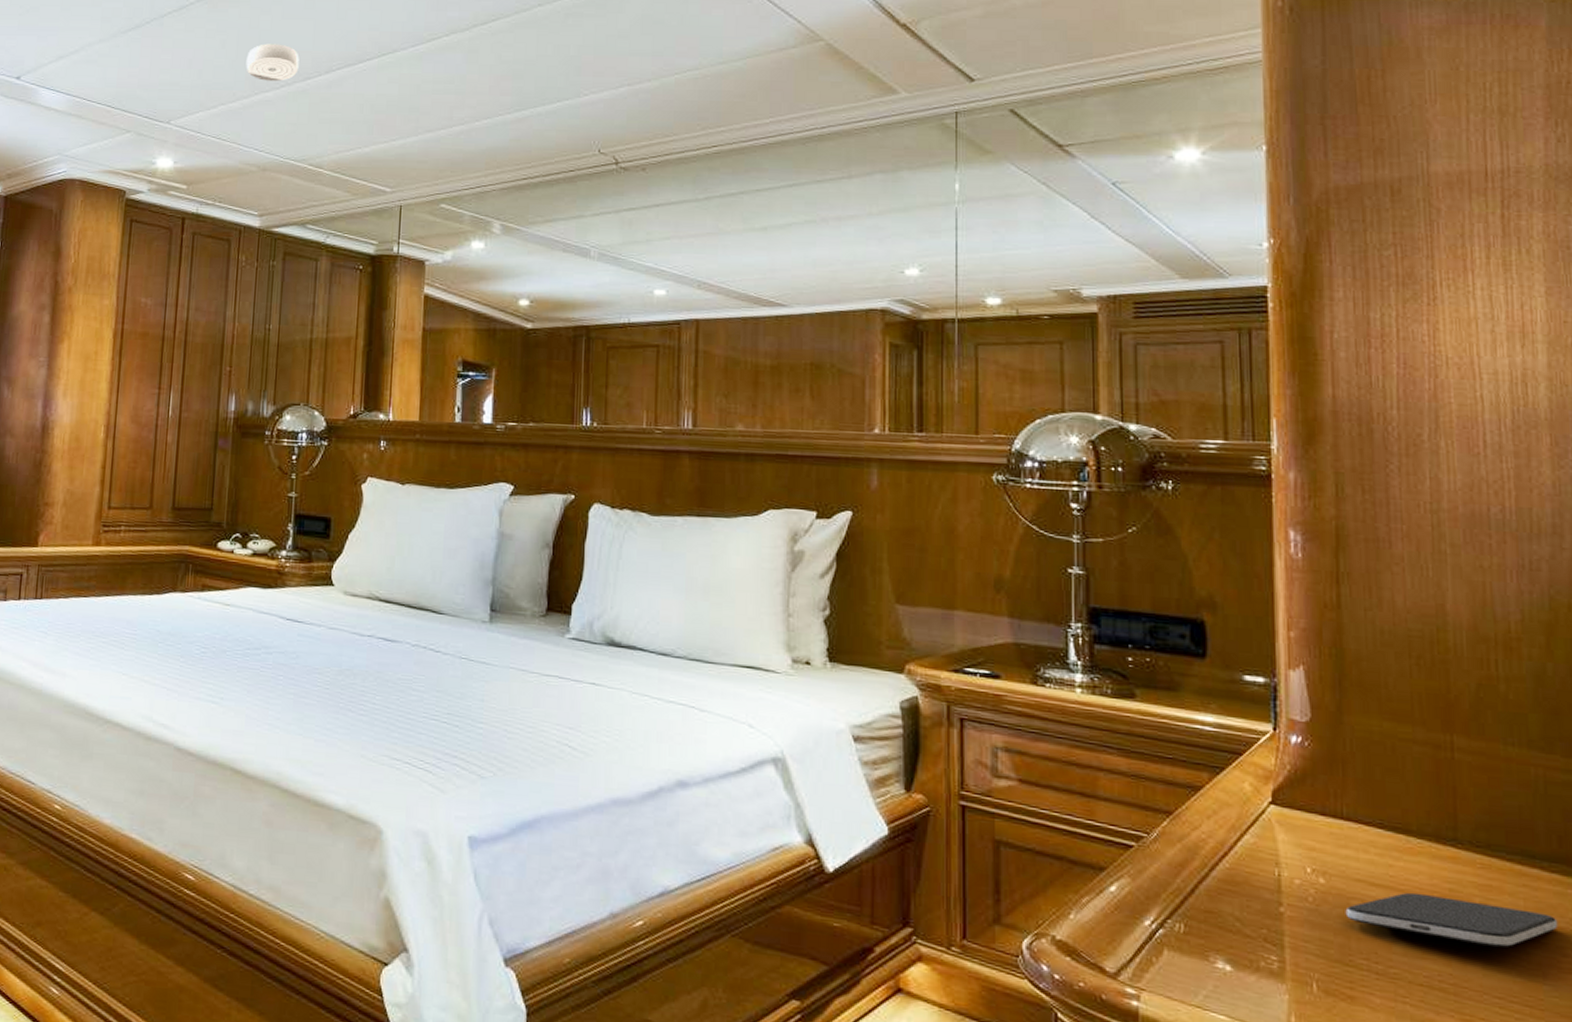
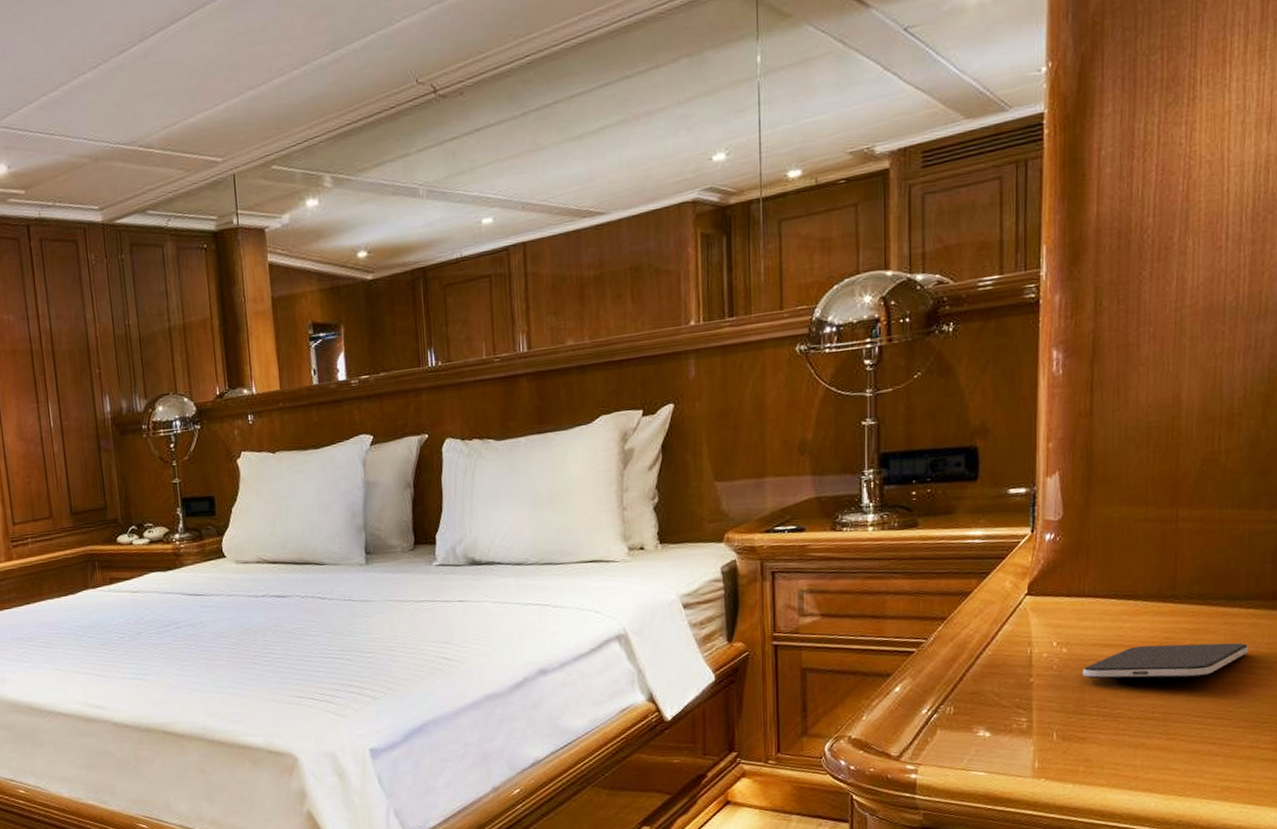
smoke detector: present [246,44,299,81] -> none [58,16,113,62]

